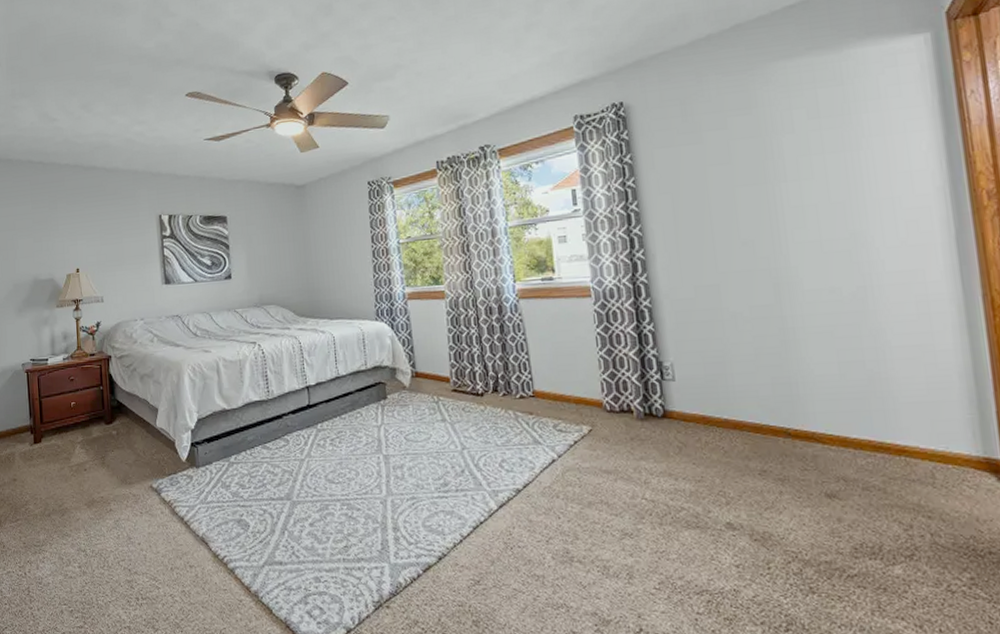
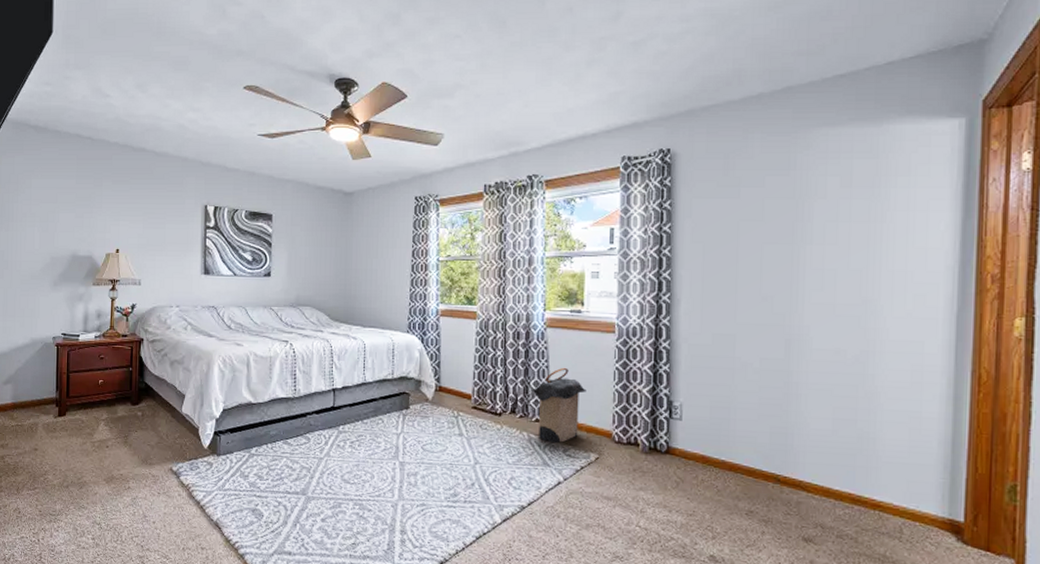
laundry hamper: none [512,338,570,420] -> present [532,367,586,444]

